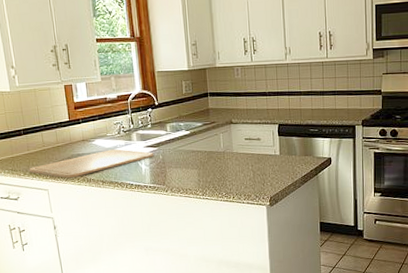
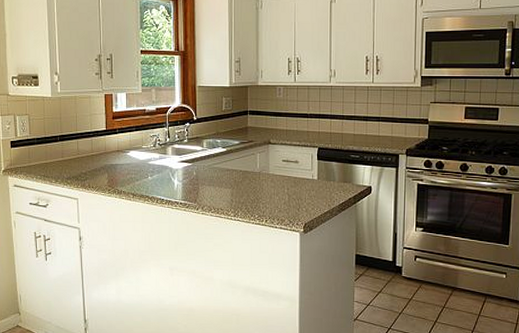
chopping board: present [29,149,154,178] -> none [61,162,188,189]

